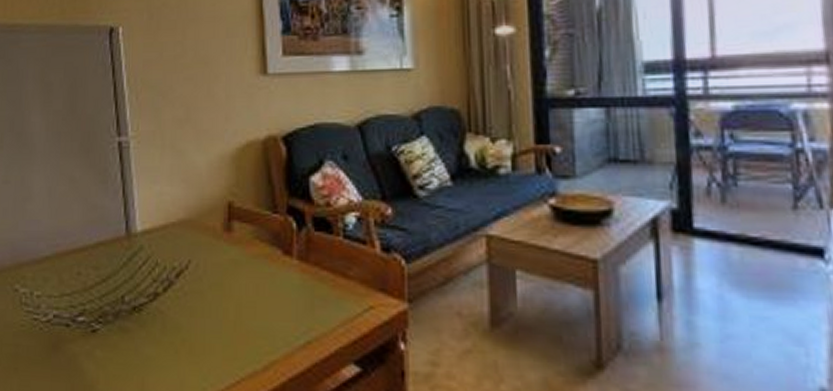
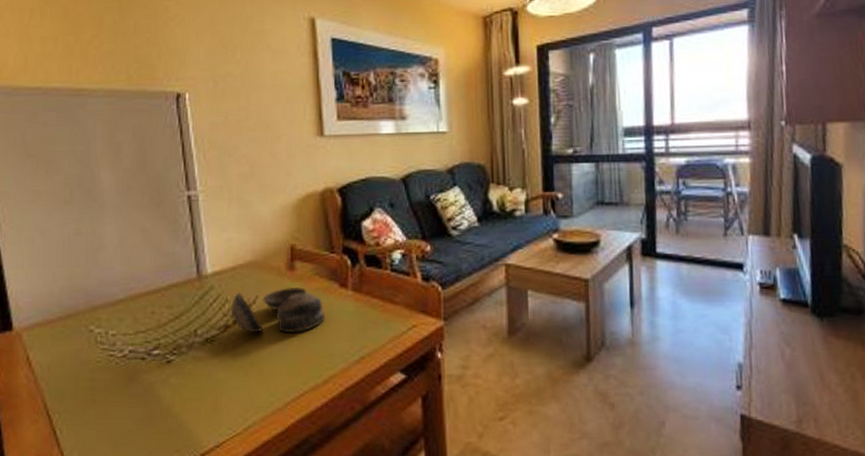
decorative bowl: none [162,252,265,307] -> present [231,287,325,334]

